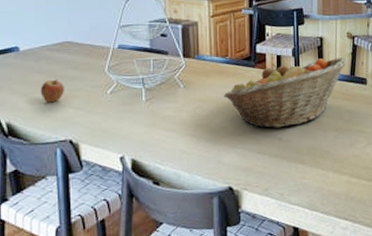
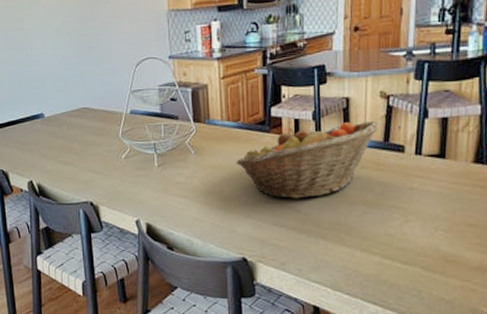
apple: present [40,79,64,103] -> none [63,144,84,166]

